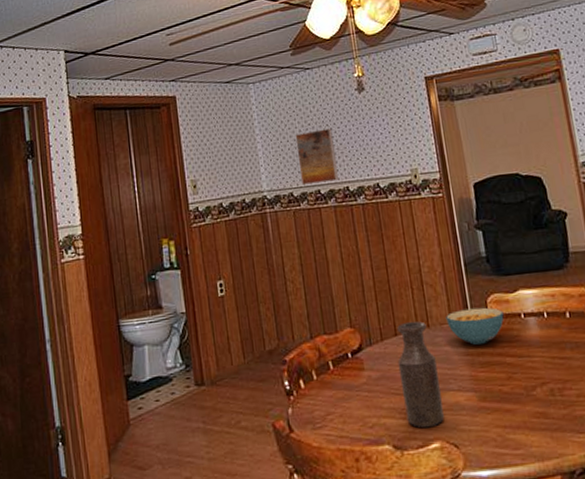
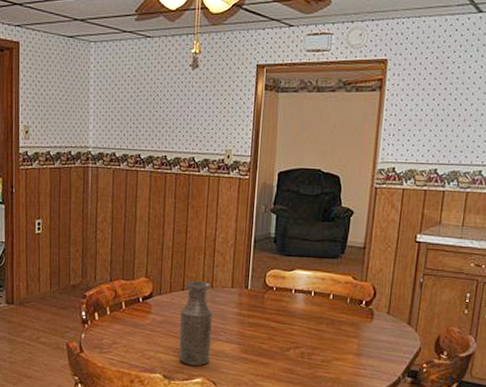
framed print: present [295,128,338,185] -> none [125,98,161,149]
cereal bowl: present [446,307,505,345] -> none [228,278,278,308]

